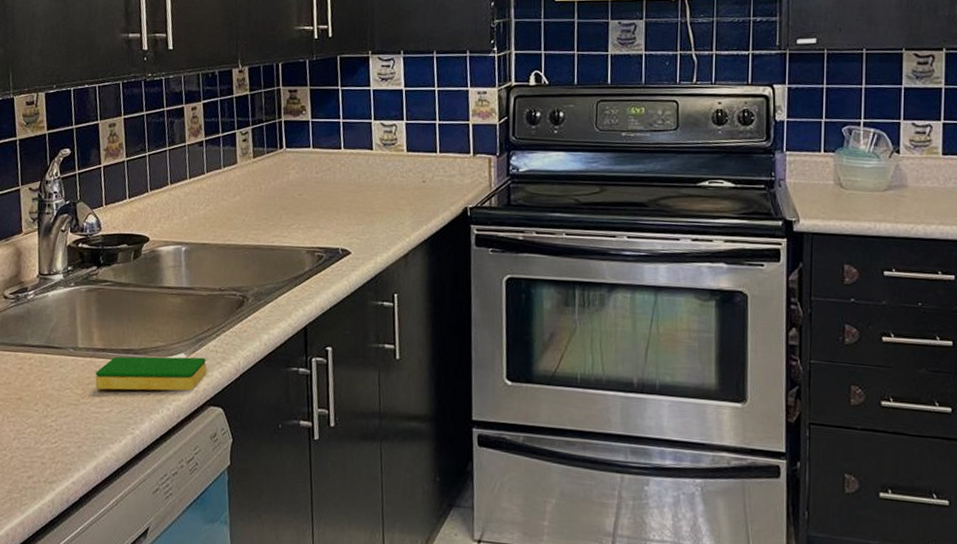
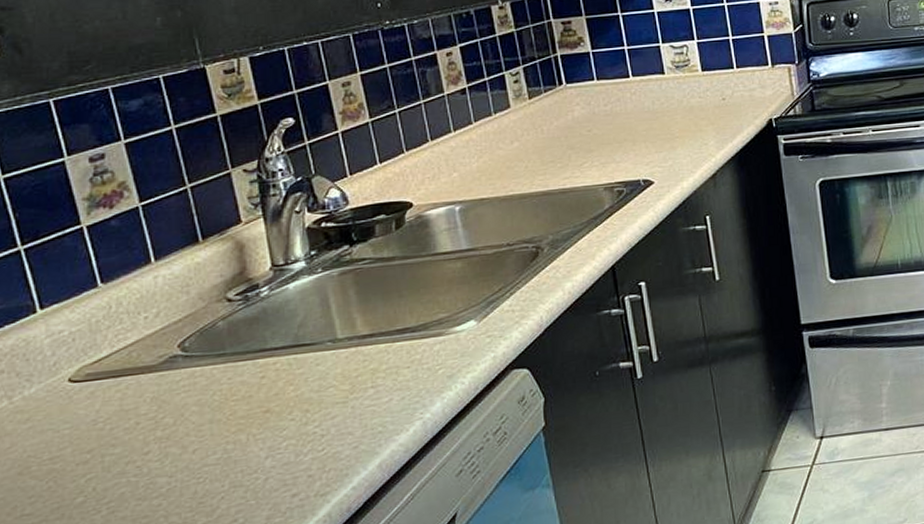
dish sponge: present [95,356,207,391] -> none [365,320,505,379]

